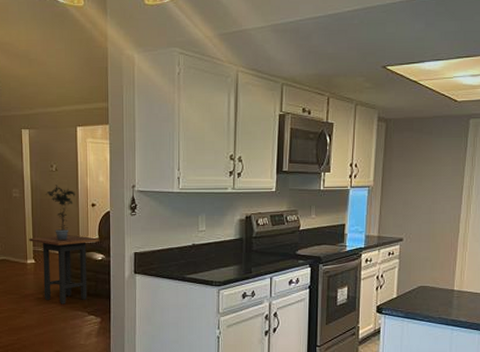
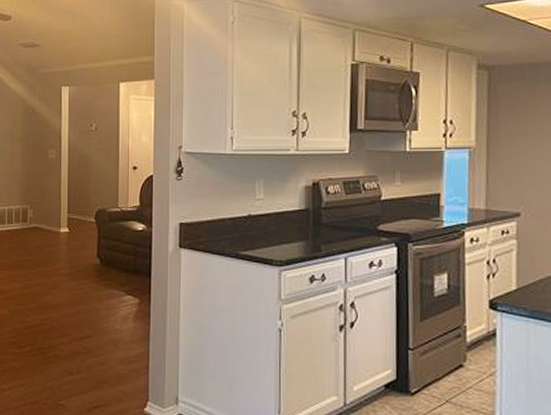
side table: present [29,235,99,304] -> none [64,201,140,281]
potted plant: present [45,185,76,241] -> none [83,145,116,208]

